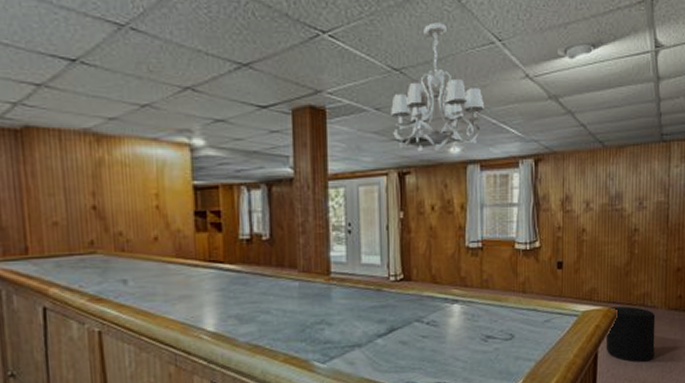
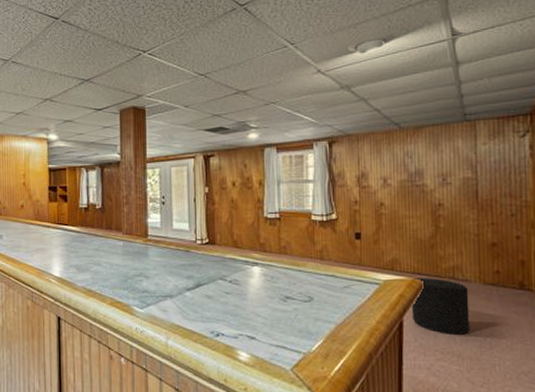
chandelier: present [391,22,485,152] -> none [198,35,280,139]

